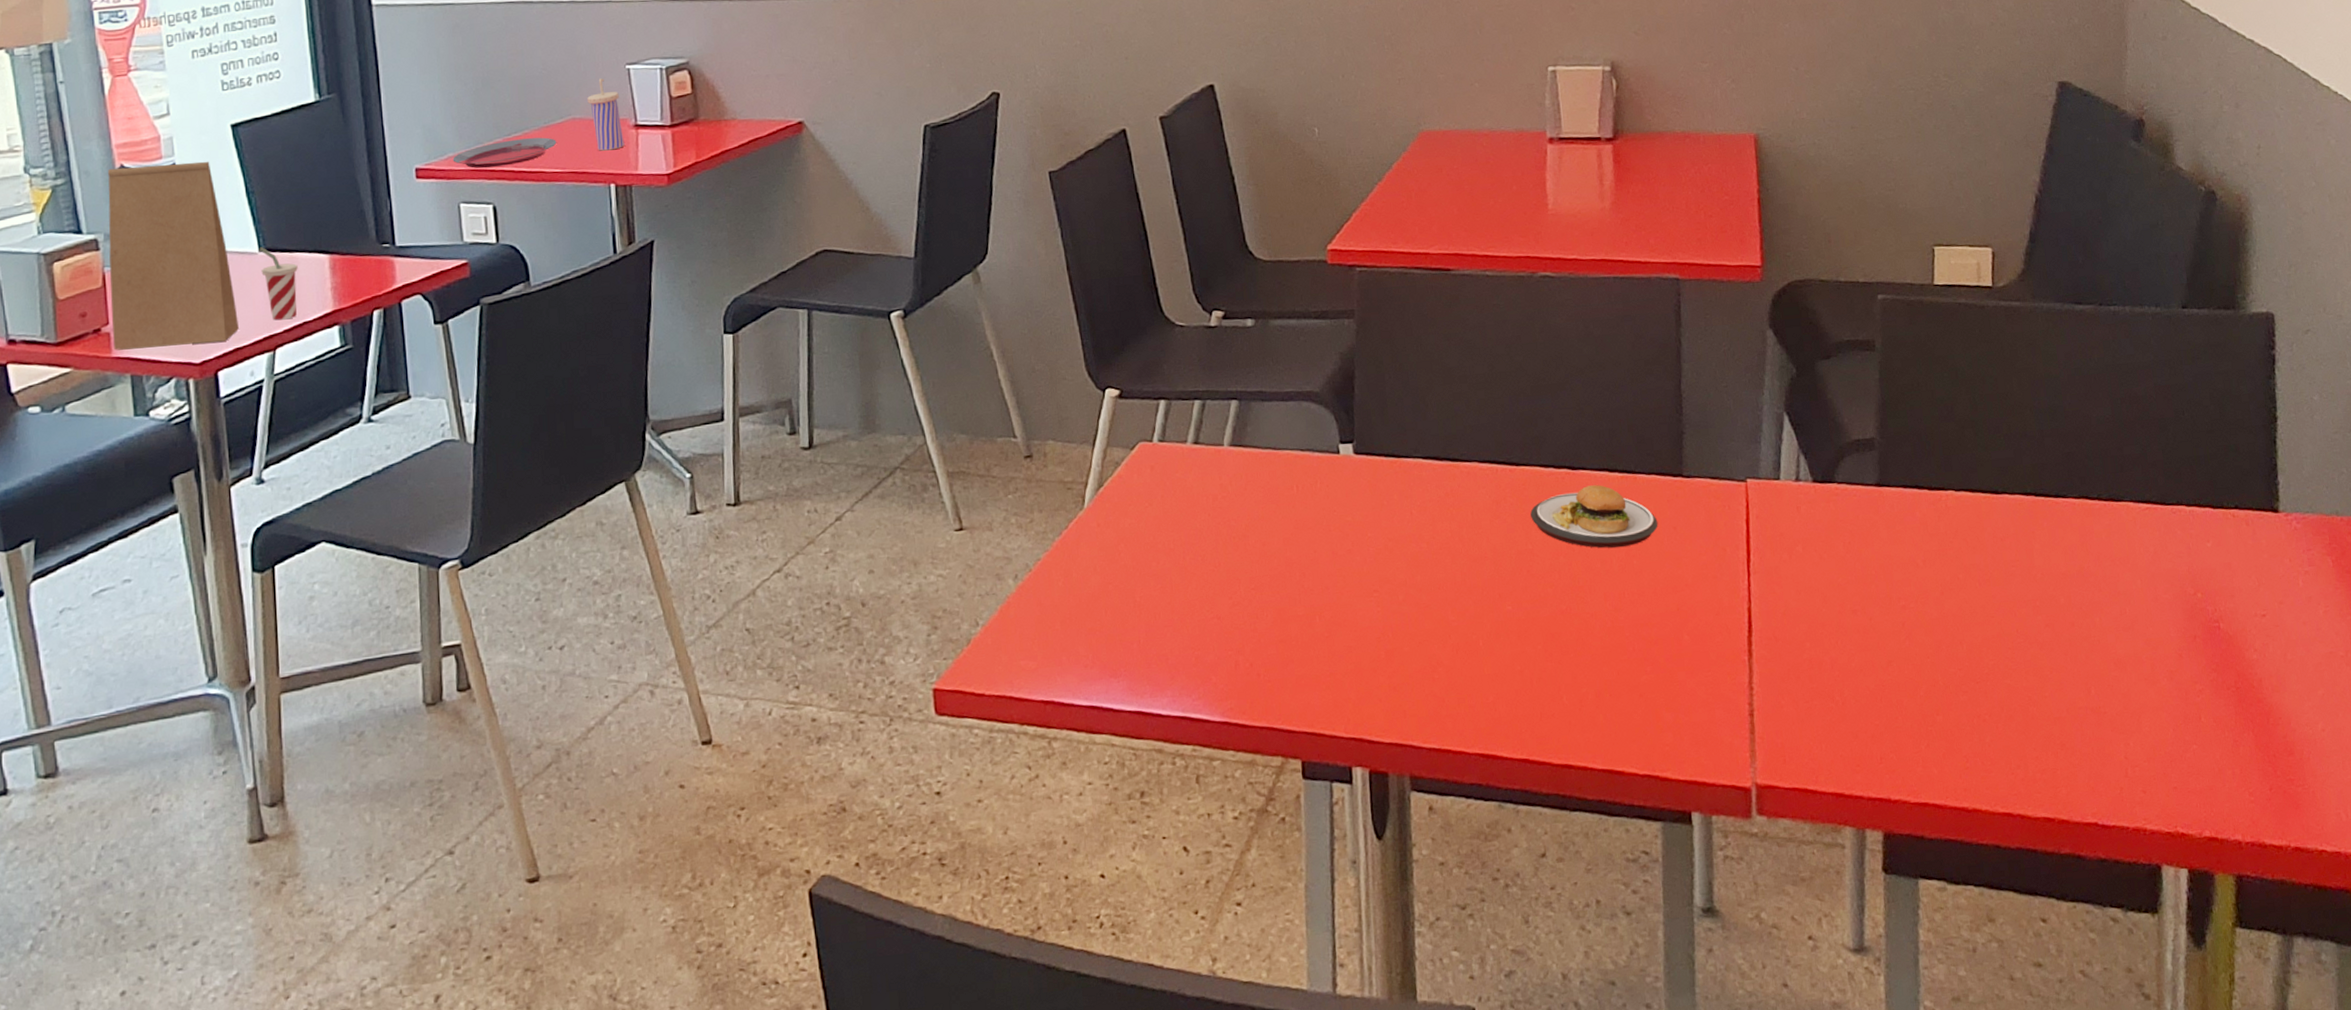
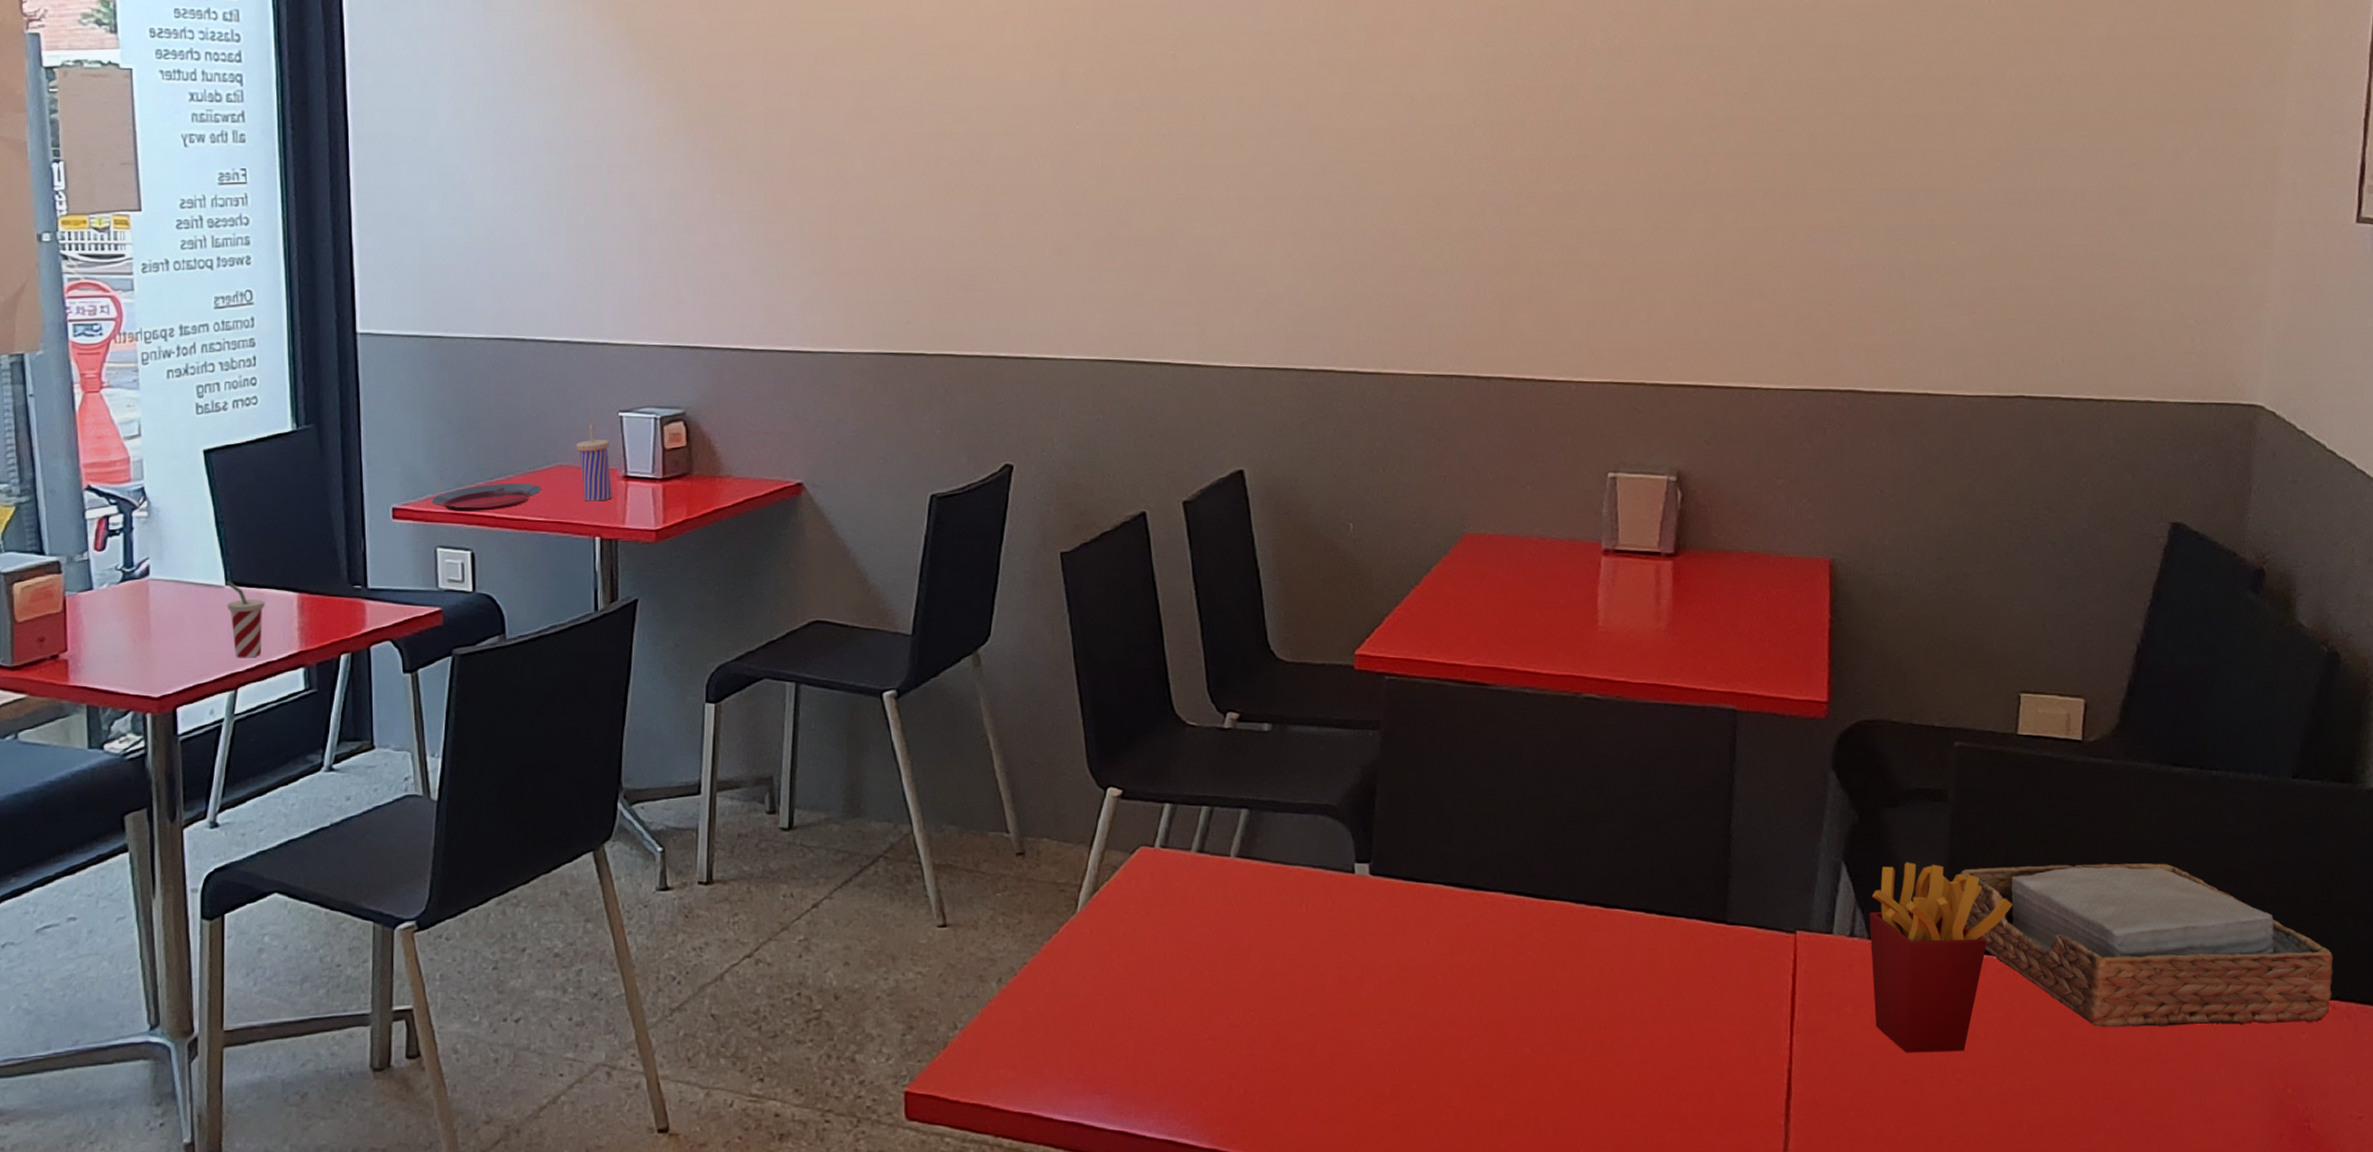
paper bag: present [108,161,239,351] -> none [71,487,200,679]
burger: present [1530,485,1658,548] -> none [1557,926,1696,994]
french fries: none [1811,408,1940,586] -> present [1869,862,2013,1053]
napkin holder: none [1889,394,2231,549] -> present [1958,863,2334,1028]

